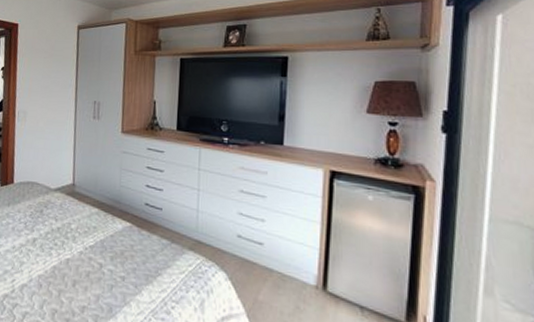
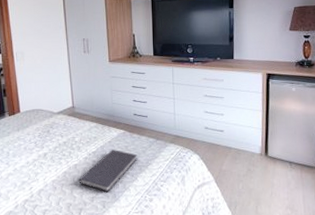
diary: none [69,247,145,305] -> present [79,150,138,193]

